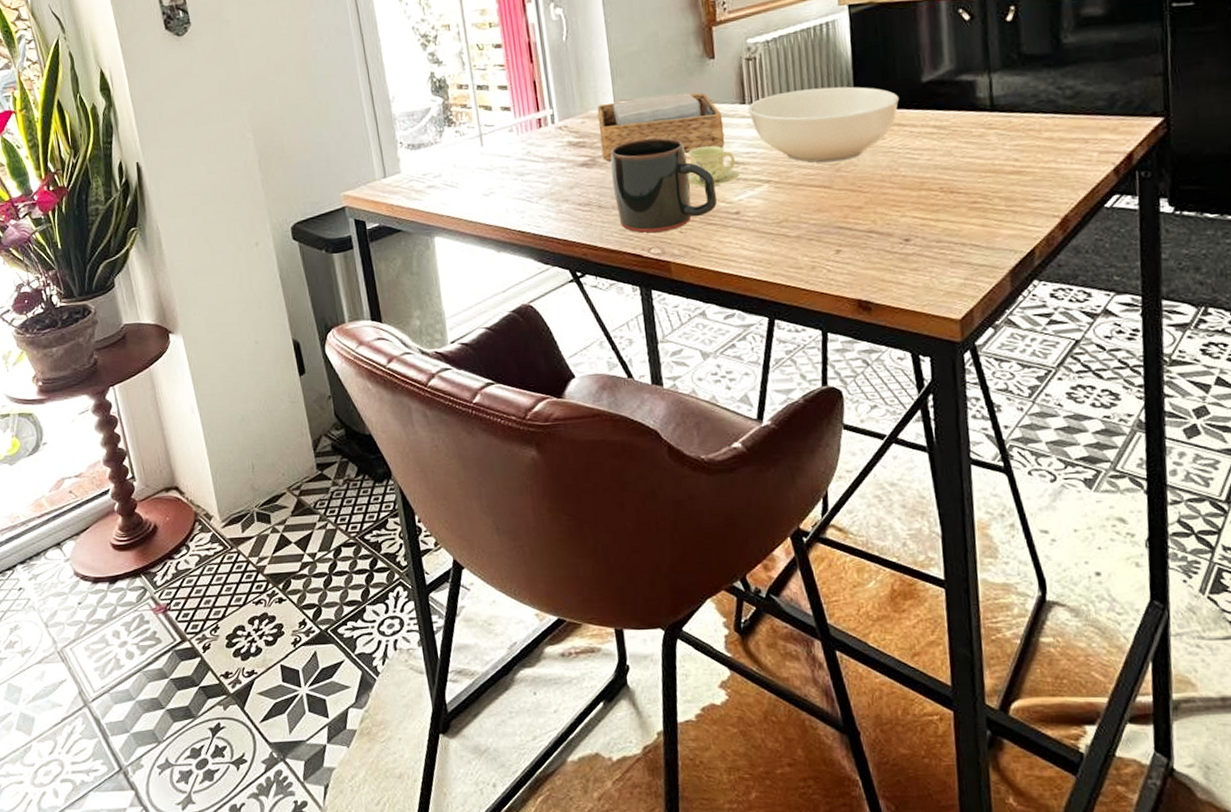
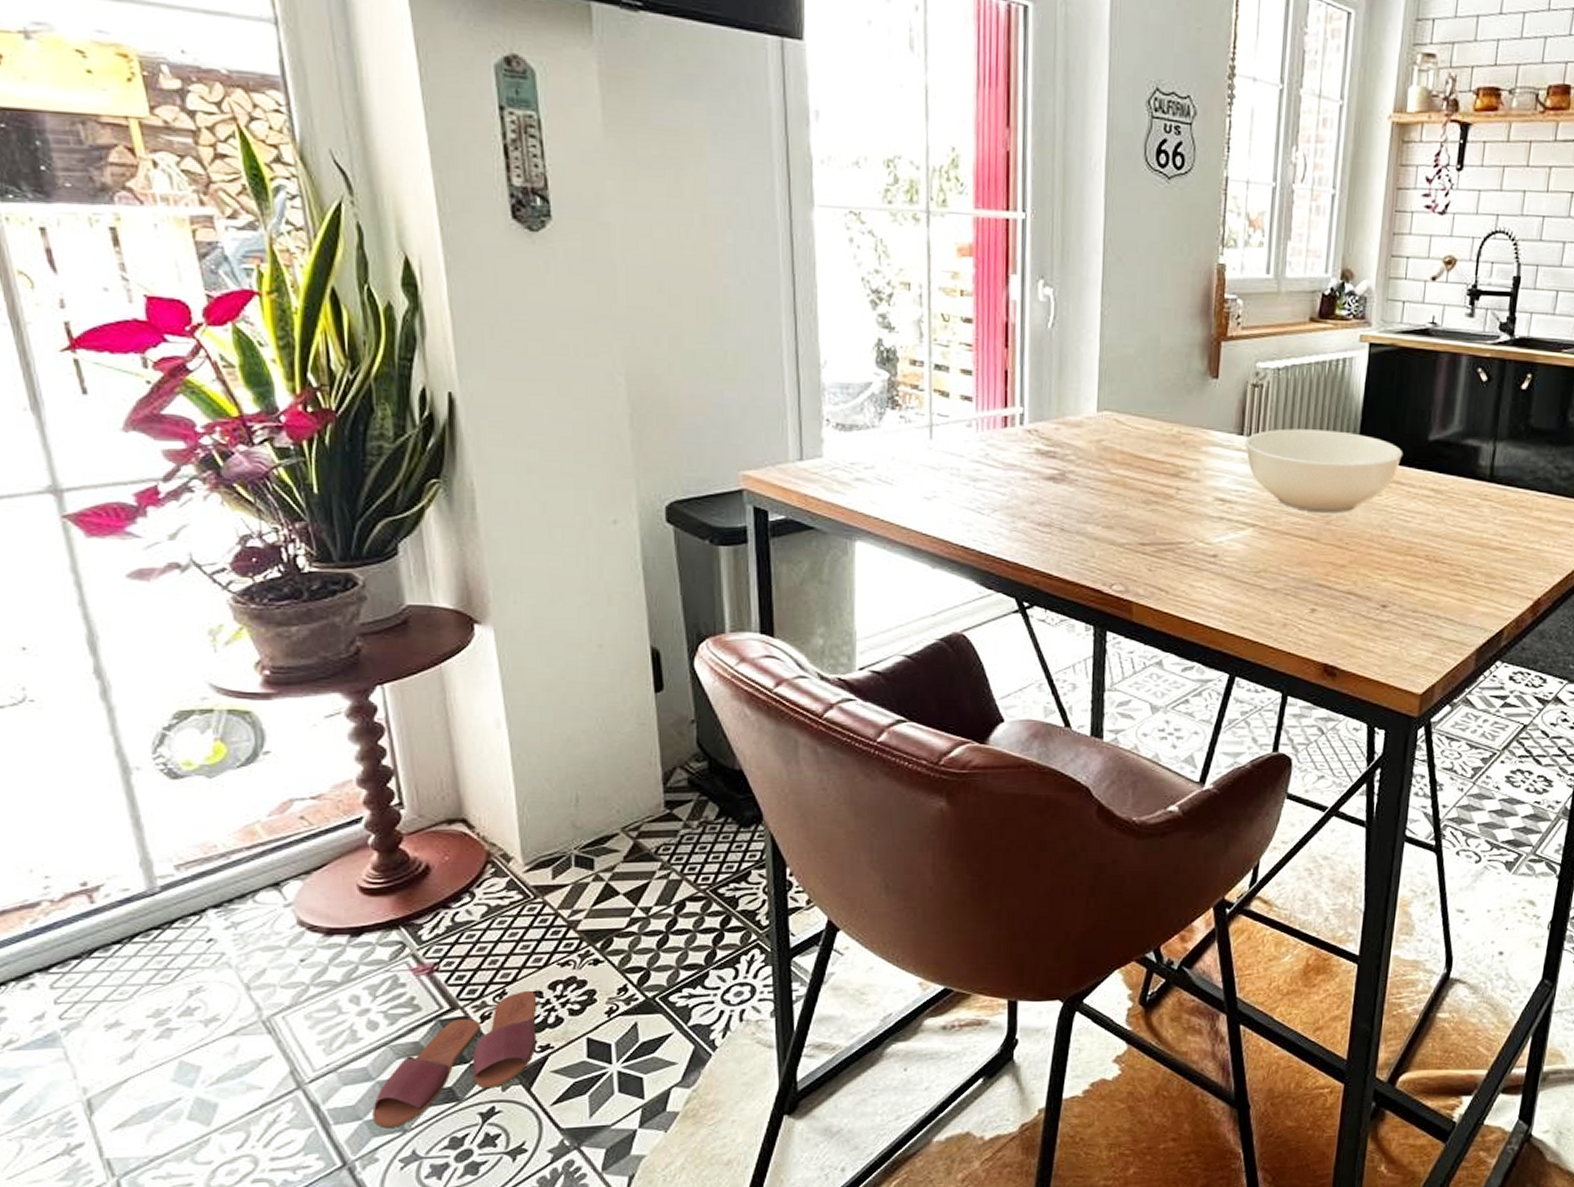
slippers: none [135,625,245,739] -> present [372,990,537,1128]
napkin holder: present [597,92,725,161] -> none [1074,409,1216,481]
mug: present [610,137,718,233] -> none [1080,457,1196,568]
cup and saucer: present [688,145,740,187] -> none [1167,476,1225,524]

